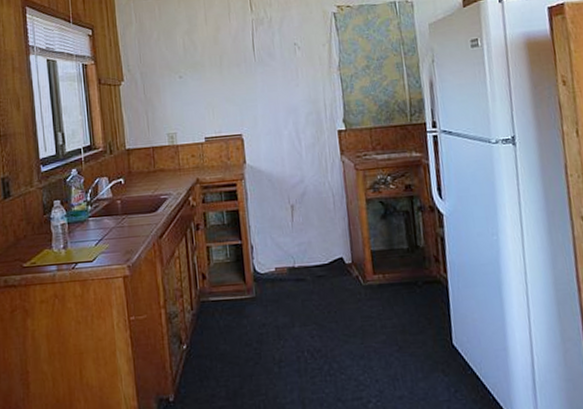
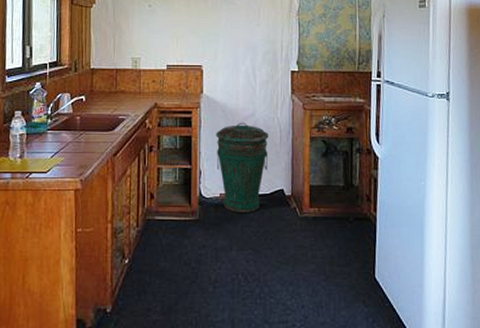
trash can: none [264,190,324,287] -> present [216,122,269,212]

